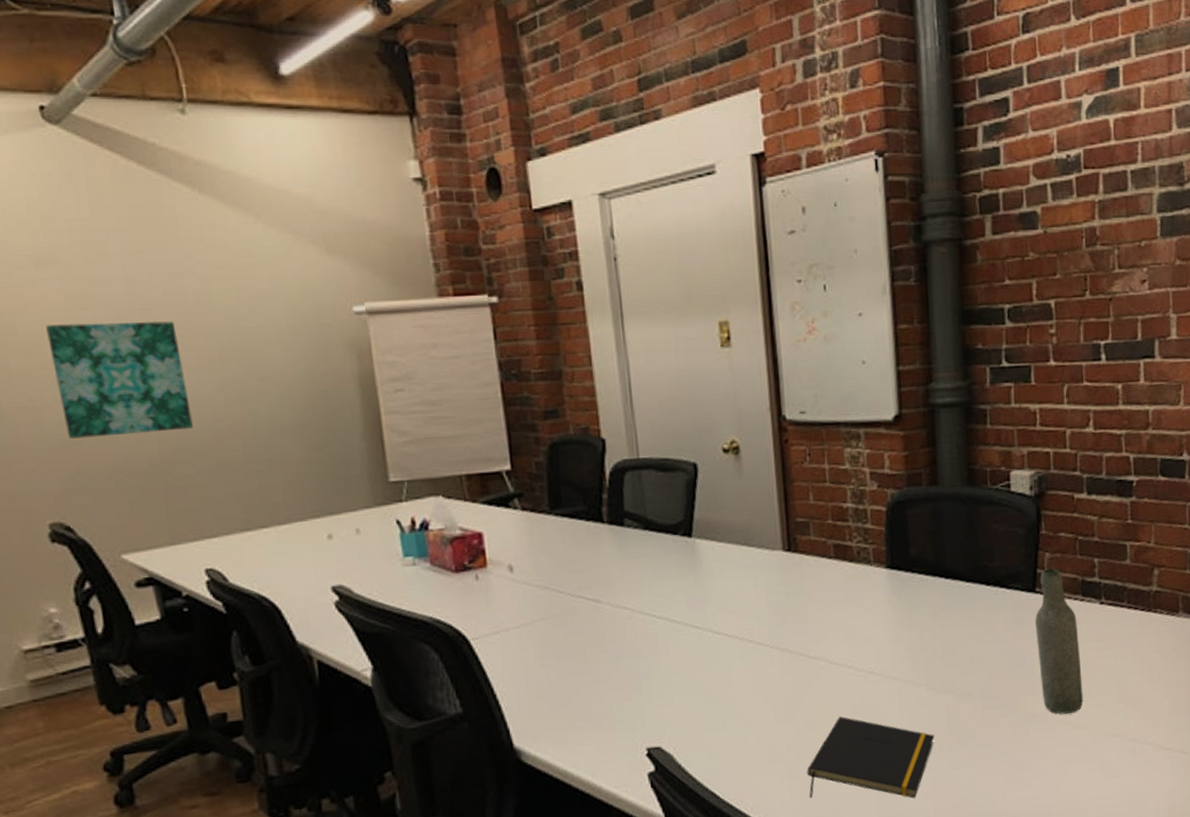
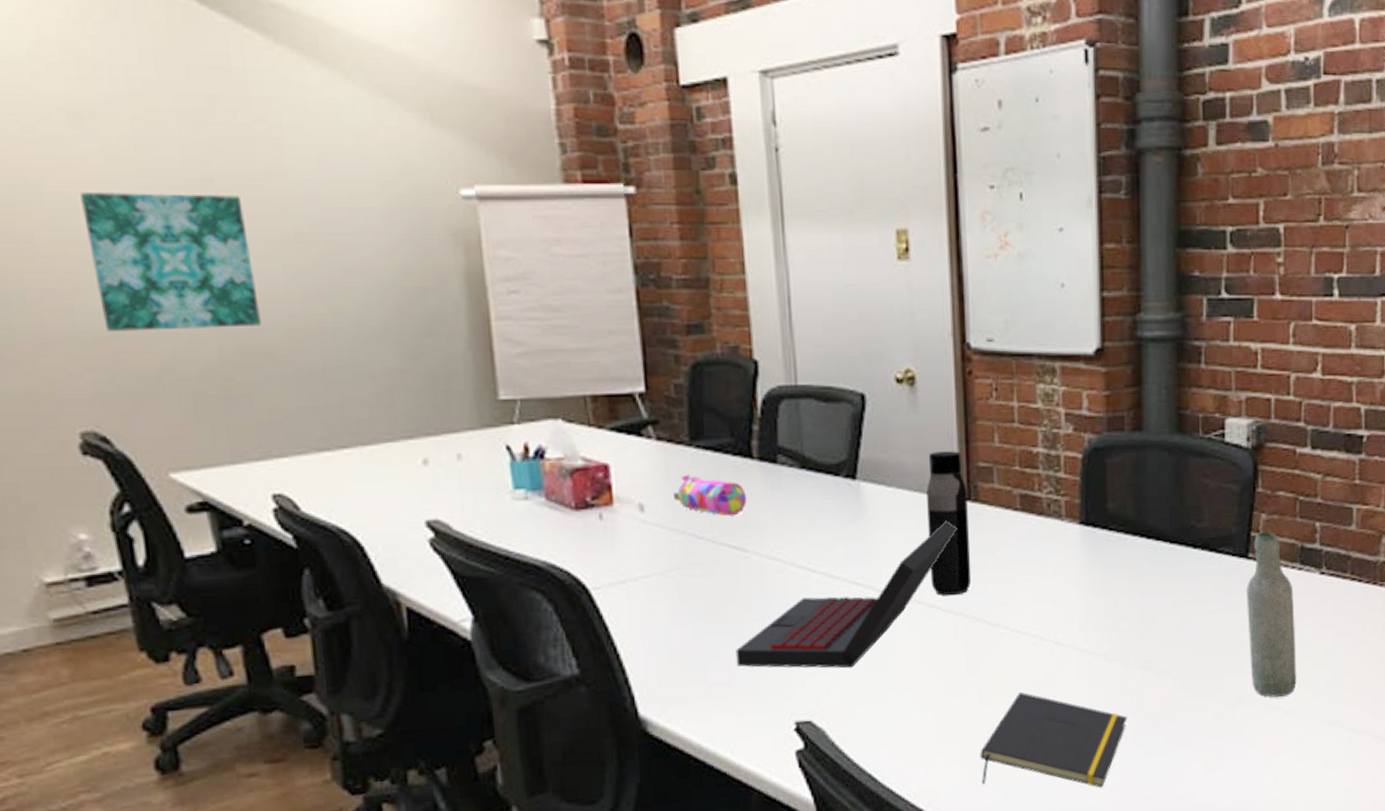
pencil case: none [537,538,599,573] -> present [674,474,746,517]
laptop: none [594,569,781,702] -> present [735,521,958,668]
water bottle: none [752,509,794,635] -> present [926,451,972,596]

